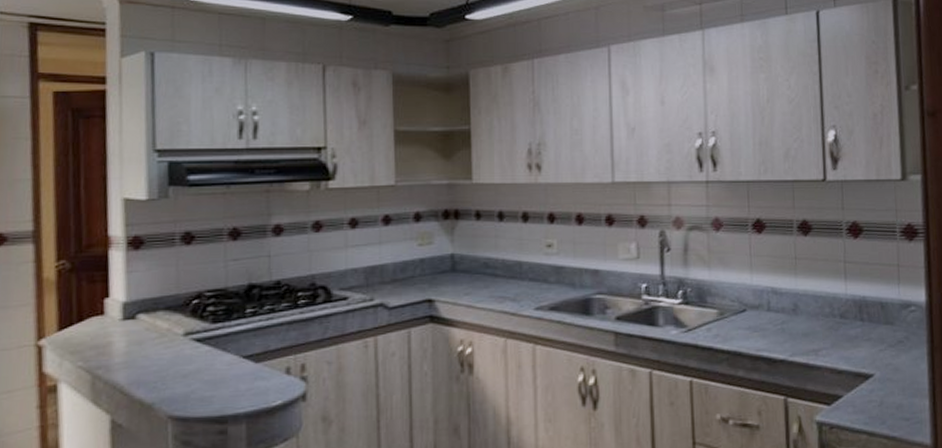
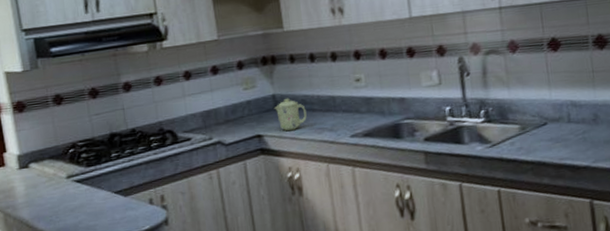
mug: none [450,259,488,298] -> present [273,98,307,131]

